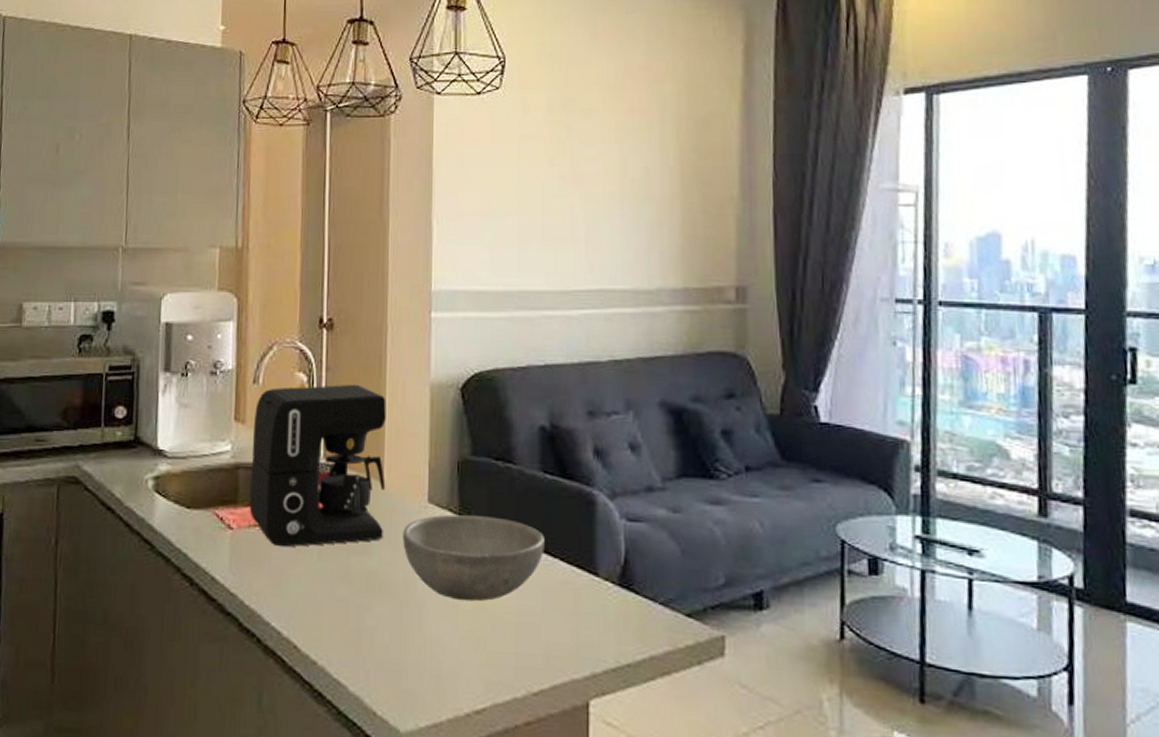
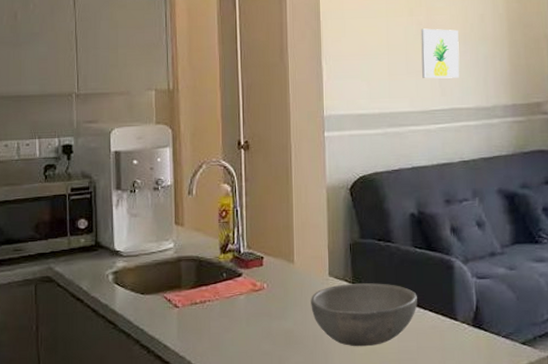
coffee maker: present [249,384,386,548] -> none [190,190,296,318]
wall art: none [563,183,614,250] -> present [421,28,460,79]

